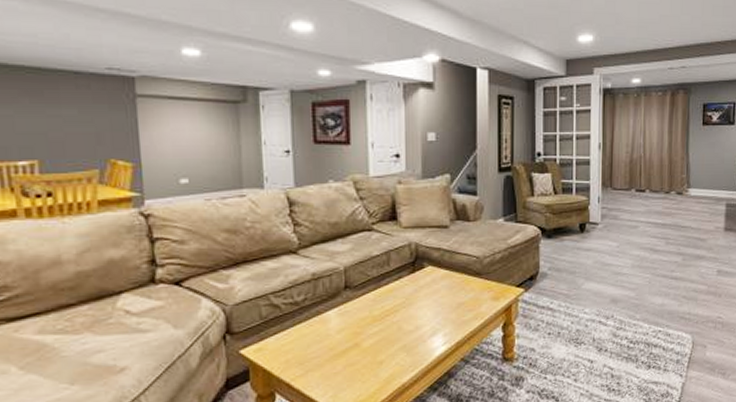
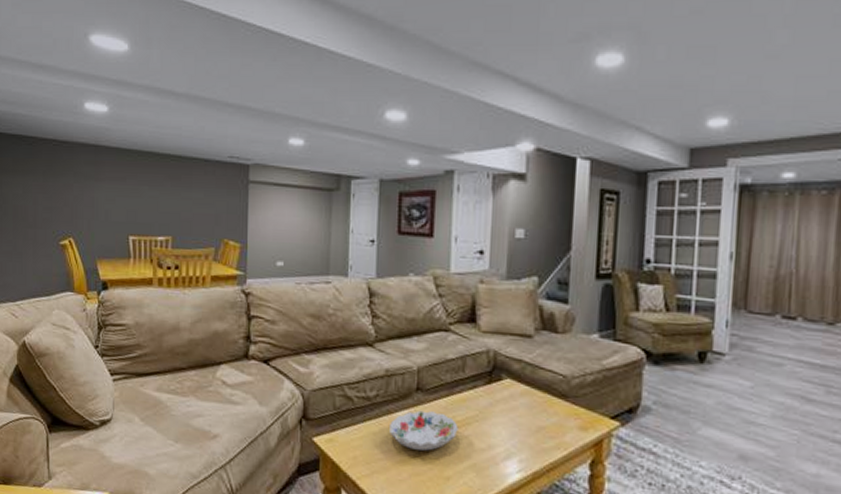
decorative bowl: none [321,305,388,343] -> present [389,410,458,451]

